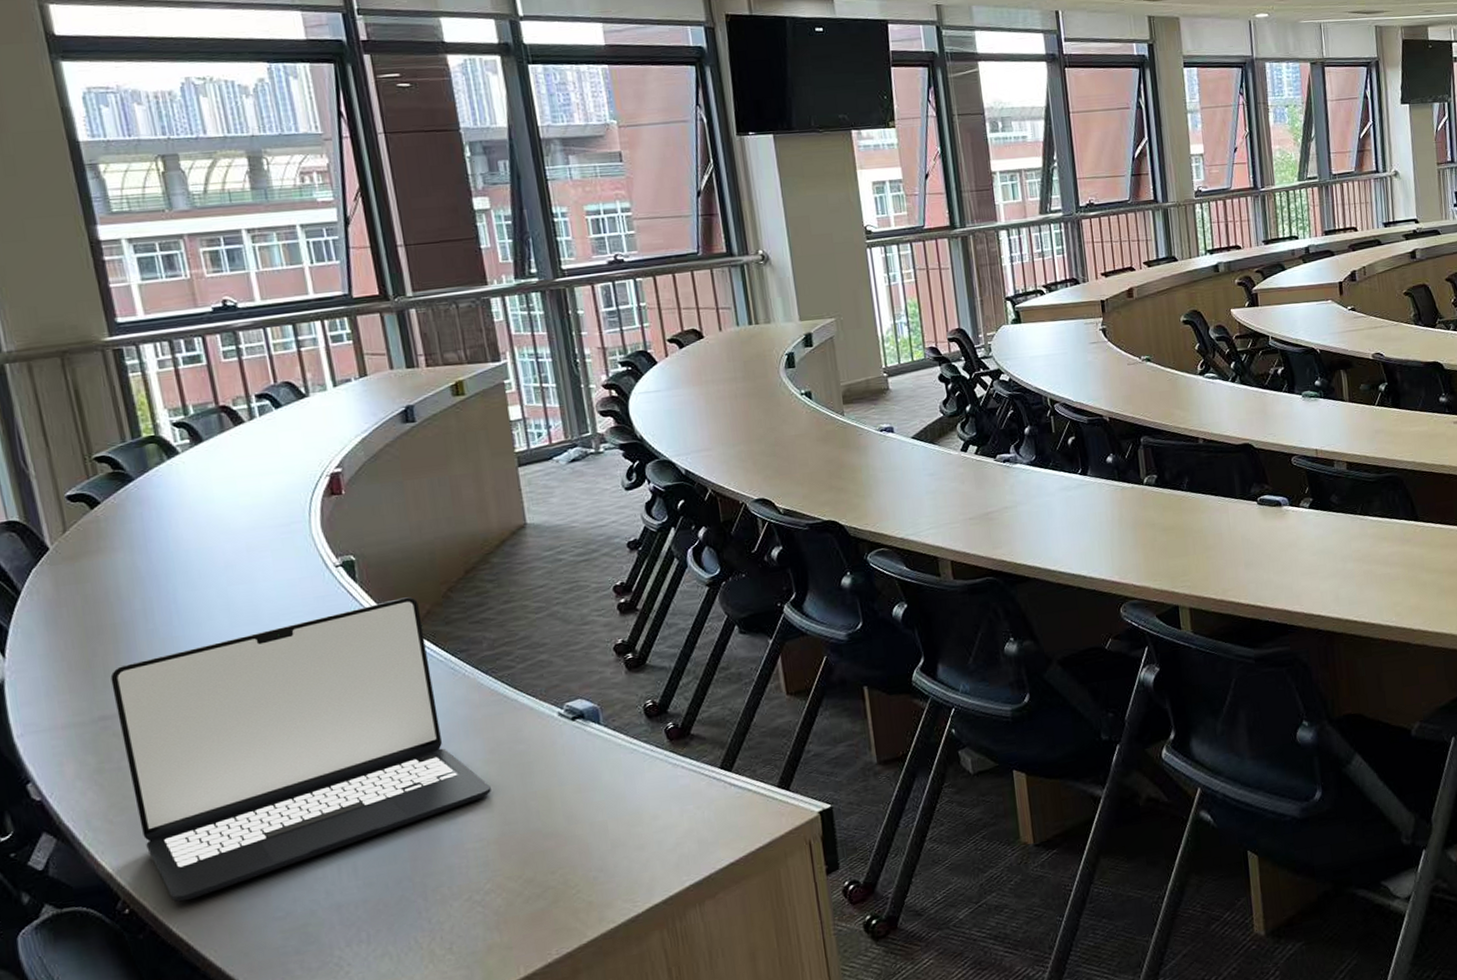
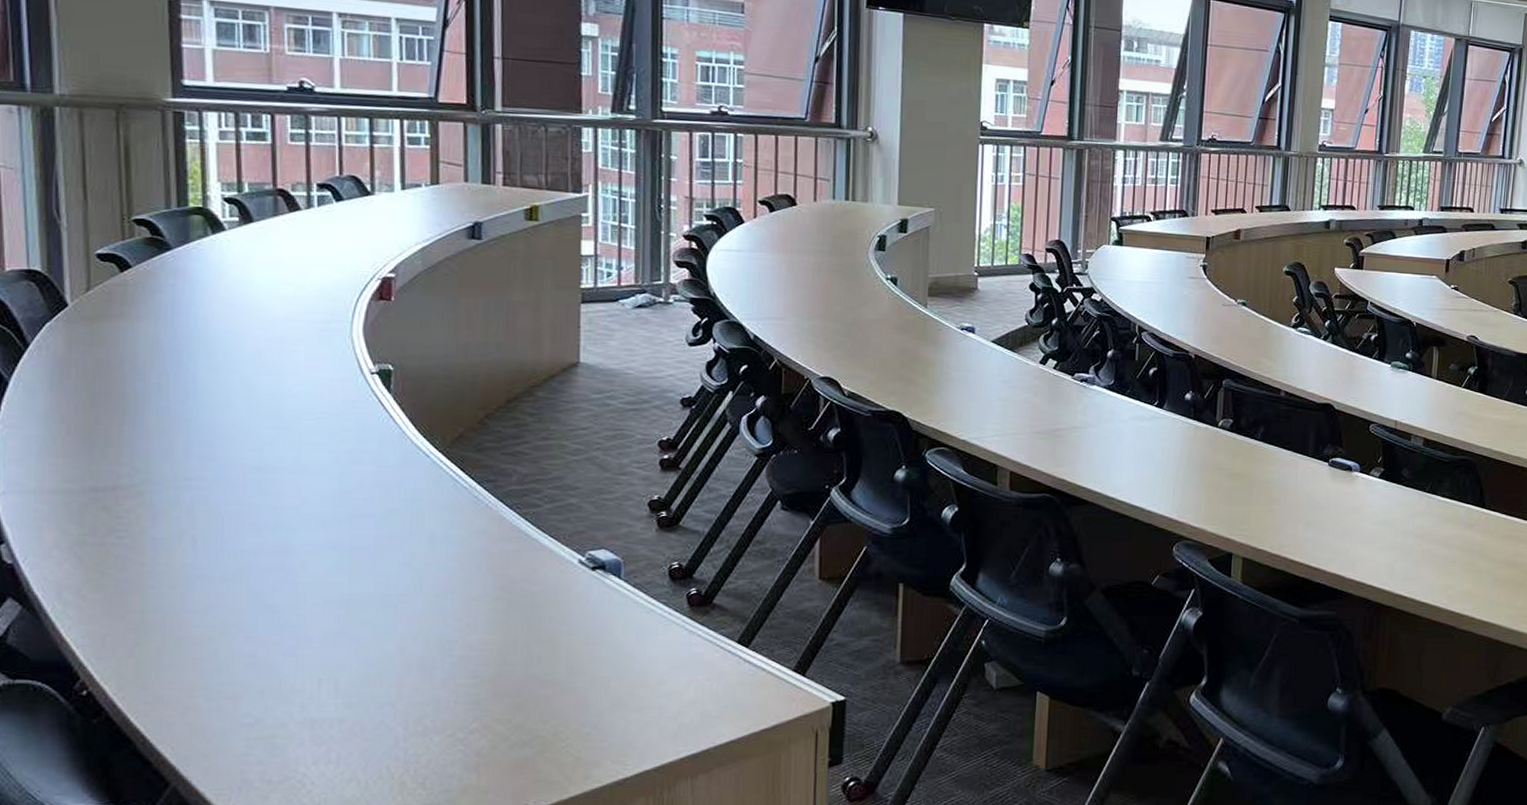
laptop: present [110,597,491,902] -> none [110,416,495,692]

